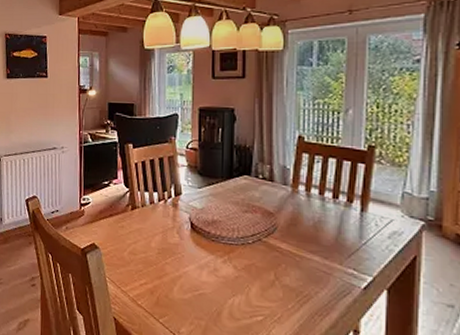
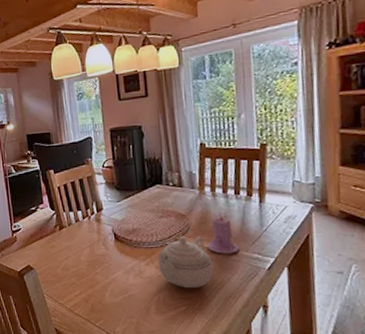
teapot: none [236,236,299,298] -> present [157,236,214,289]
candle: none [295,218,332,265] -> present [207,214,240,254]

